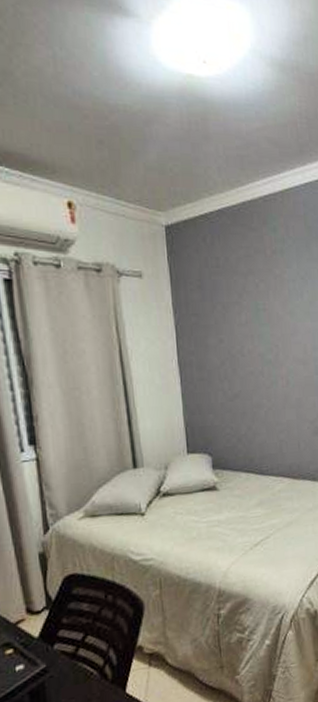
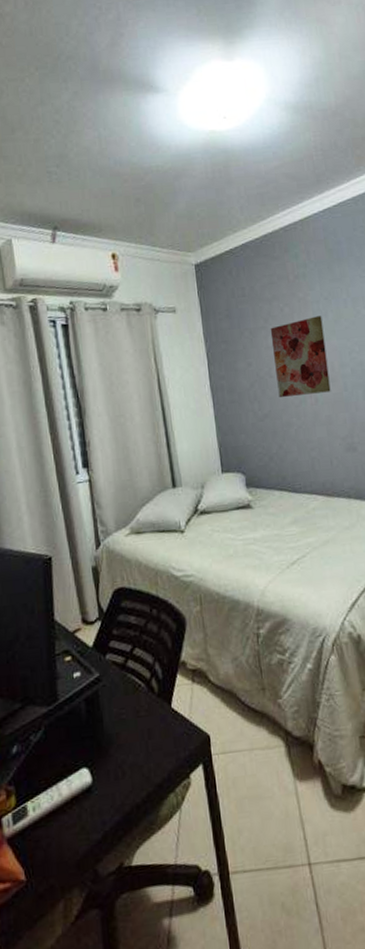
wall art: none [244,296,302,377] -> present [270,316,331,397]

